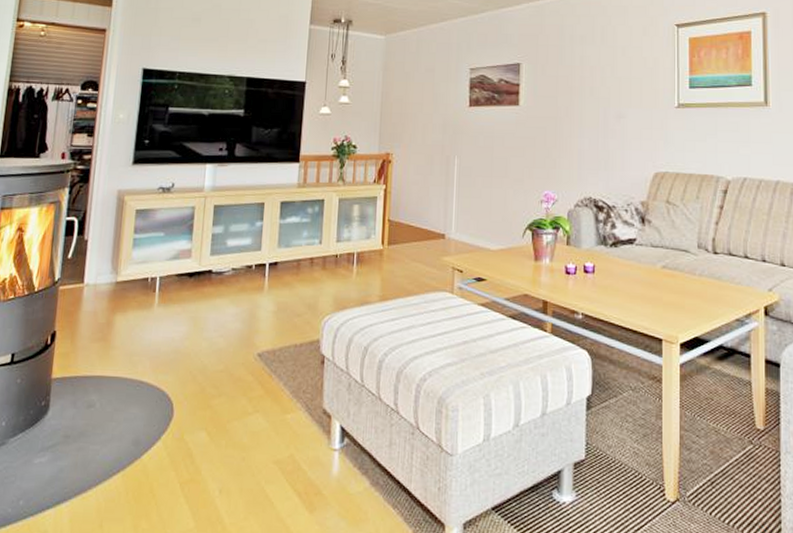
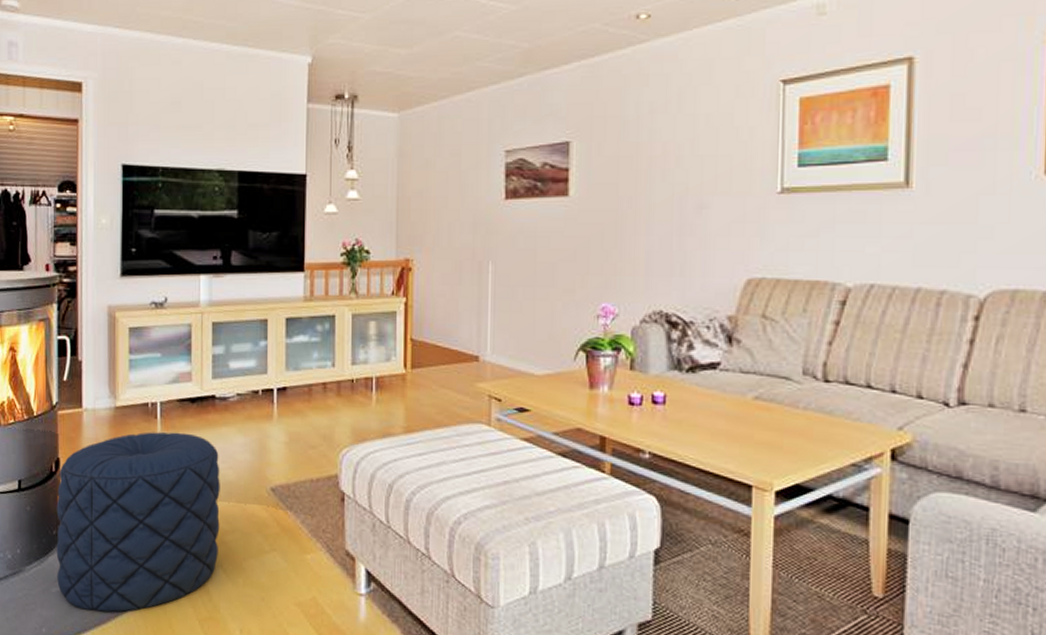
pouf: none [40,304,212,481] -> present [56,432,220,612]

